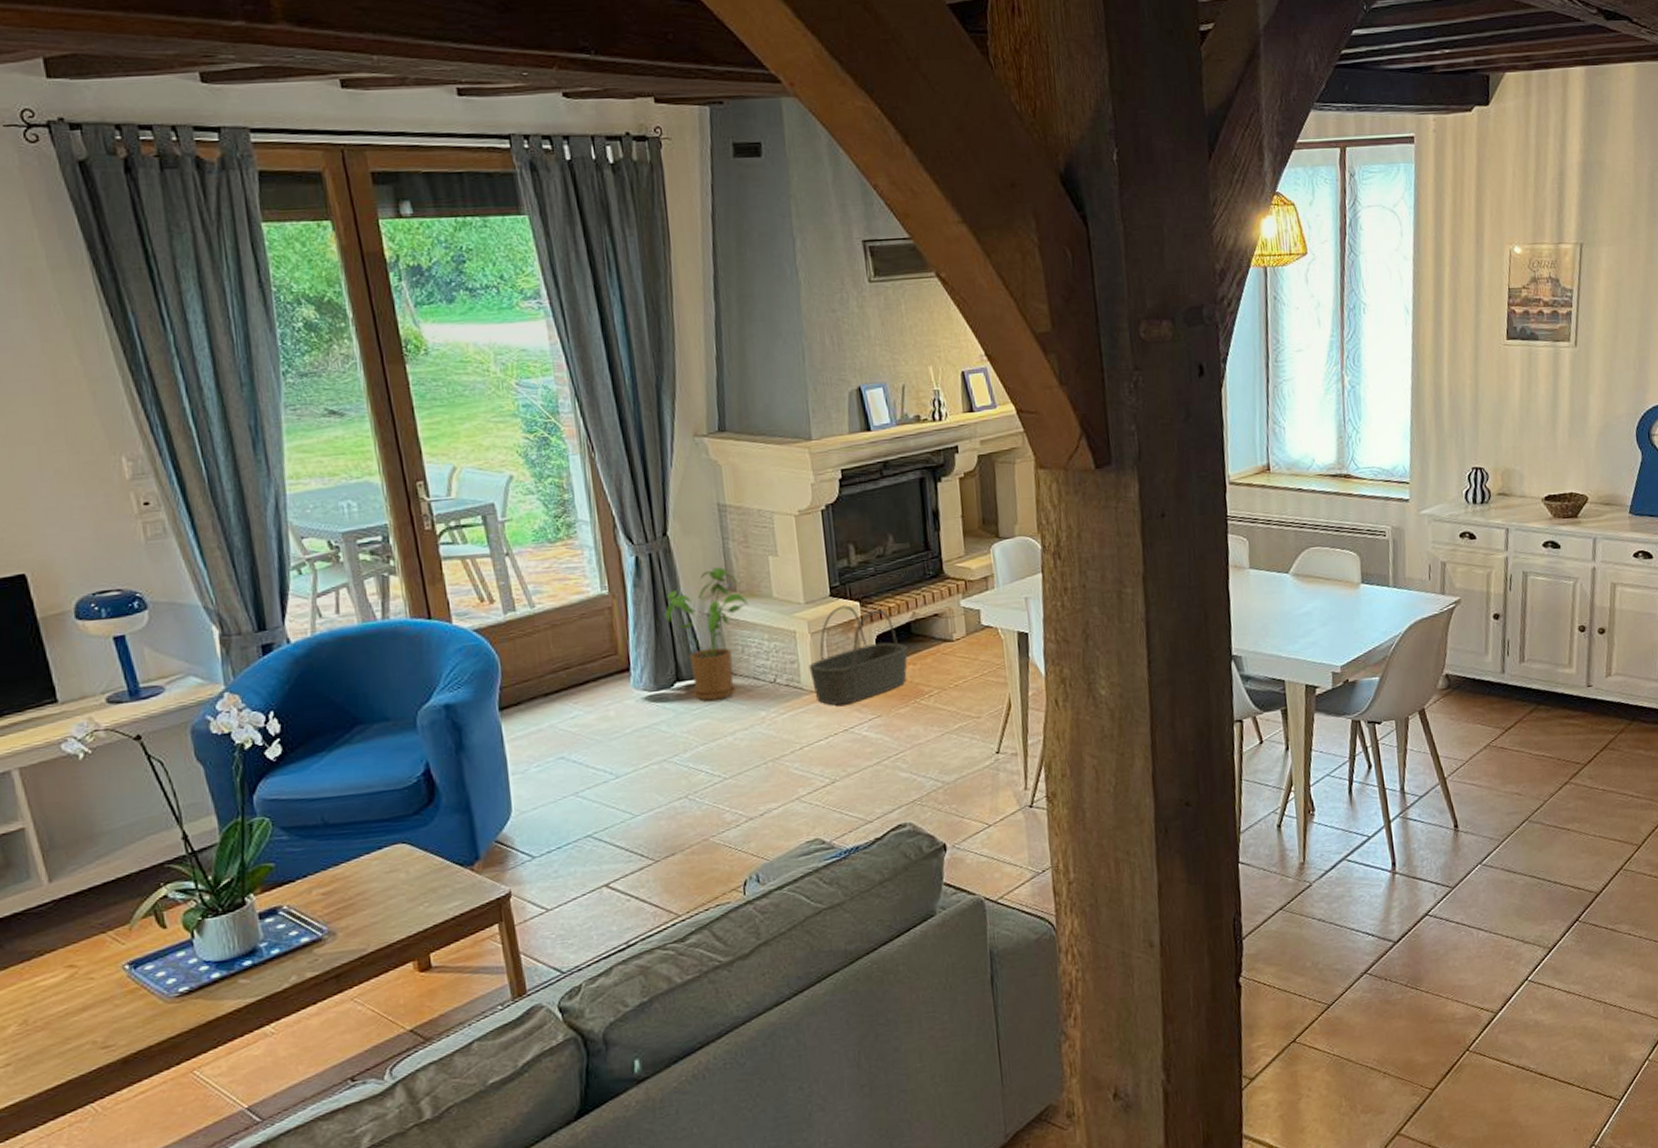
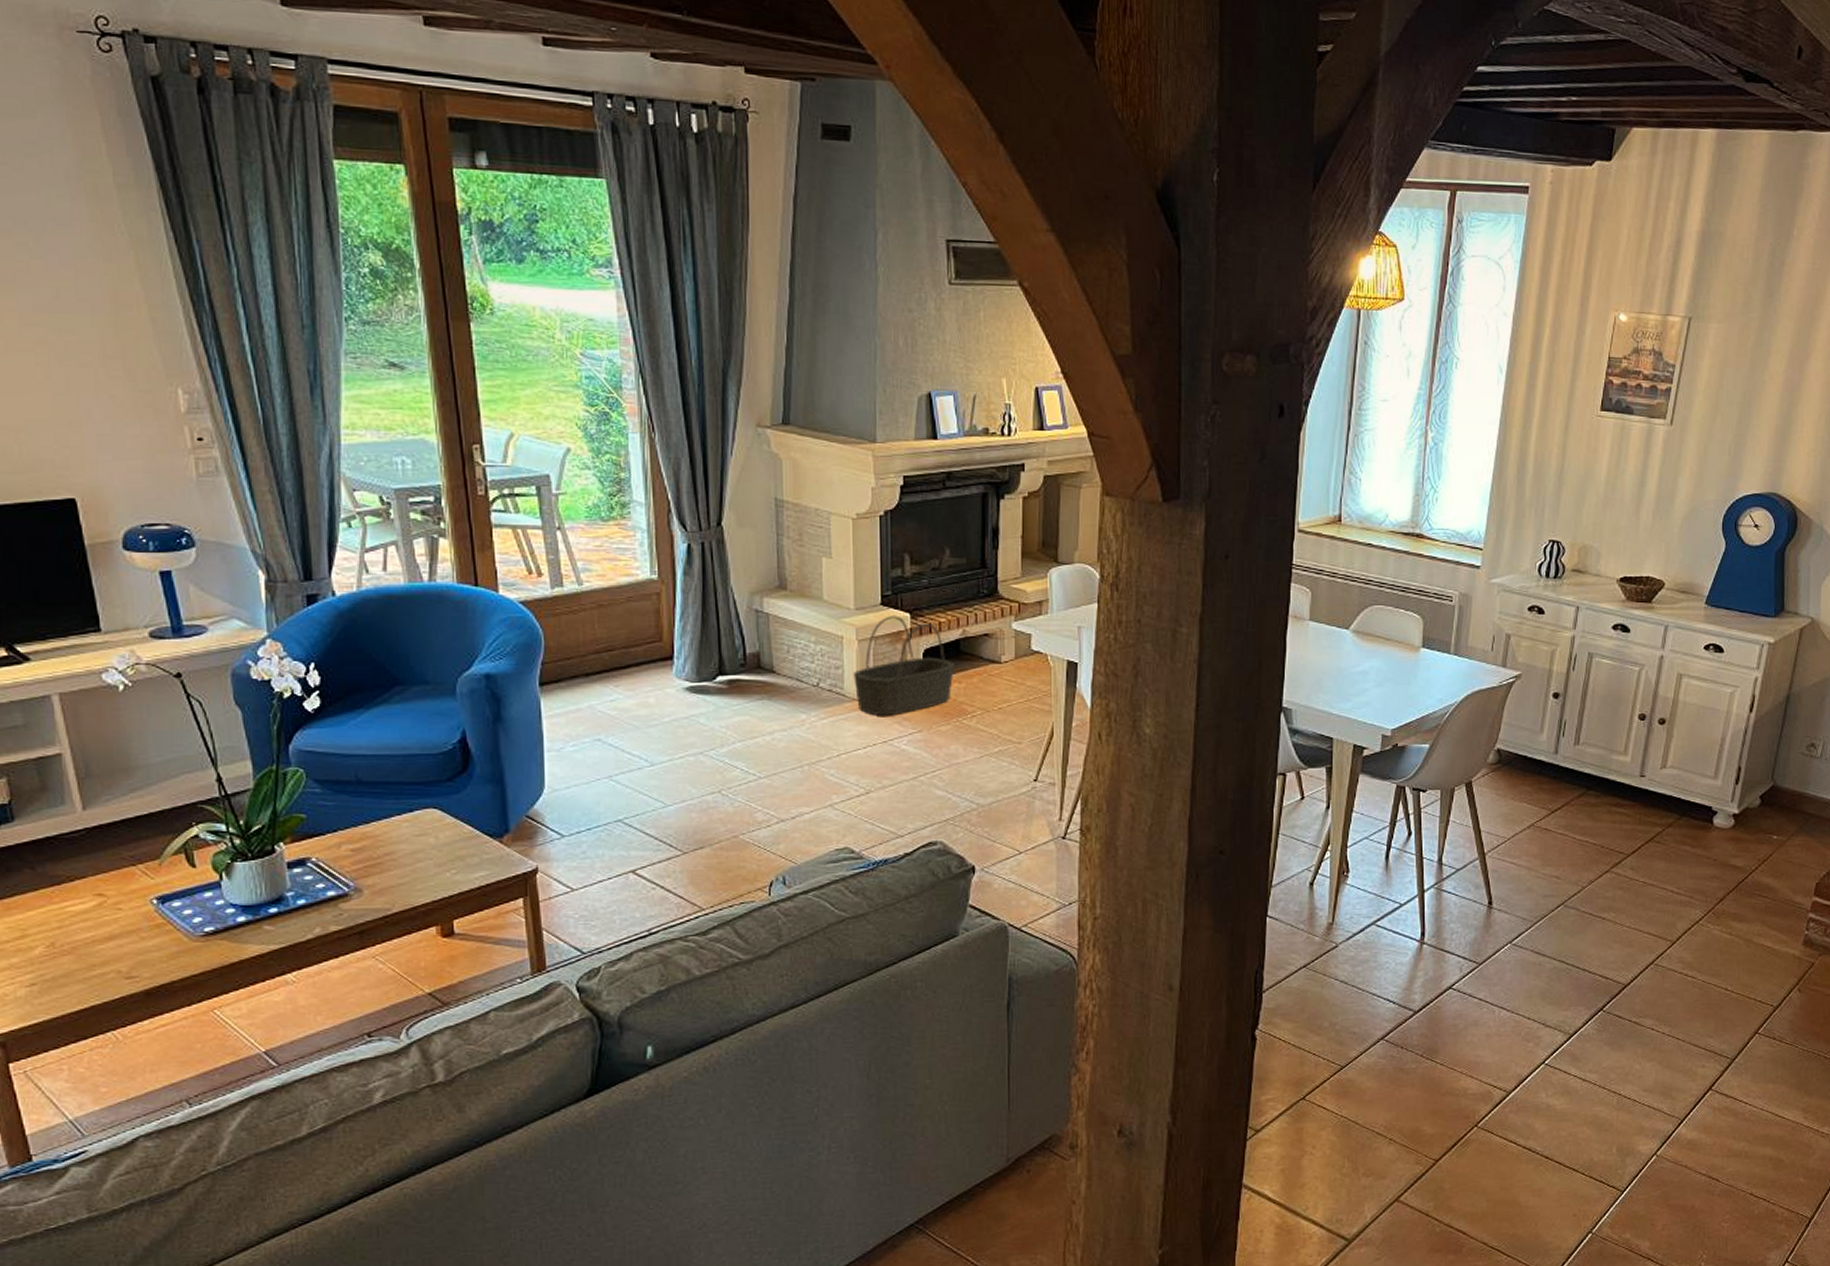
house plant: present [664,567,749,701] -> none [712,562,798,698]

